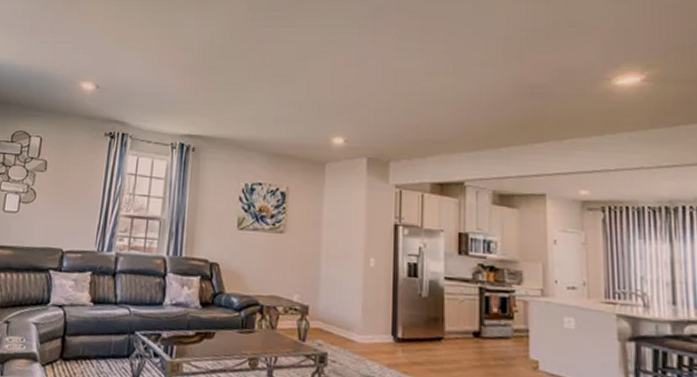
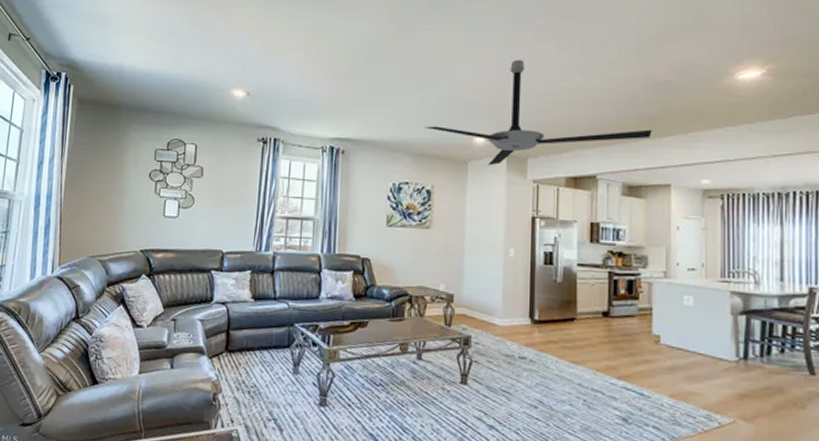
ceiling fan: none [280,59,524,168] -> present [425,60,652,166]

